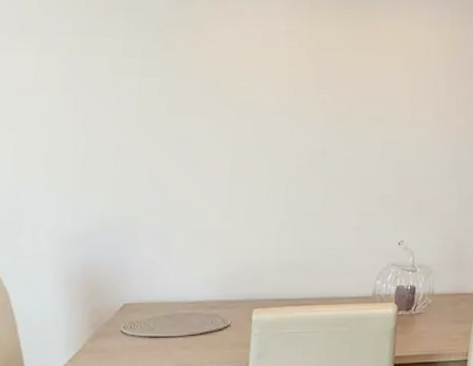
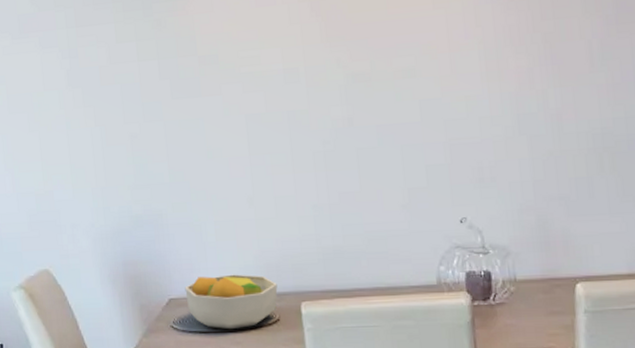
fruit bowl: none [142,281,234,335] -> present [185,274,278,330]

